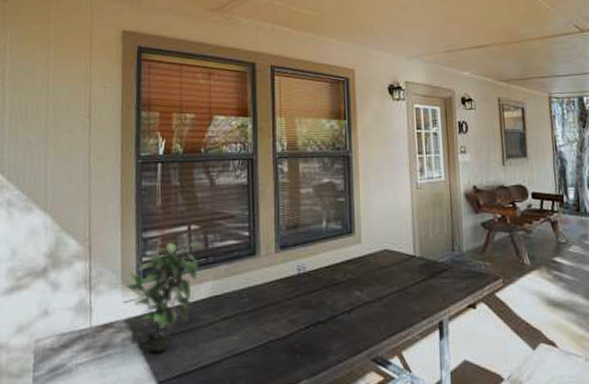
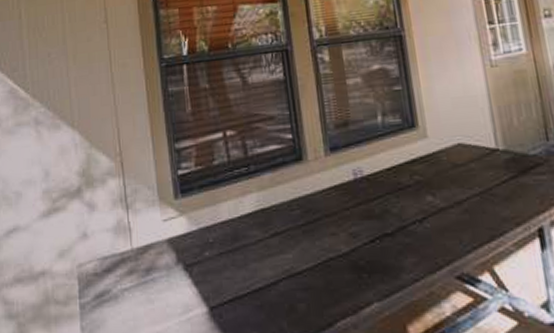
potted plant: present [126,241,202,352] -> none [163,149,240,274]

